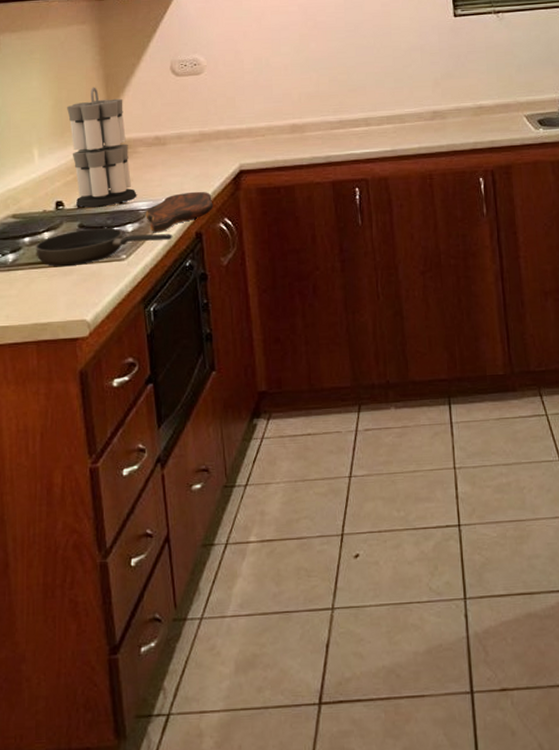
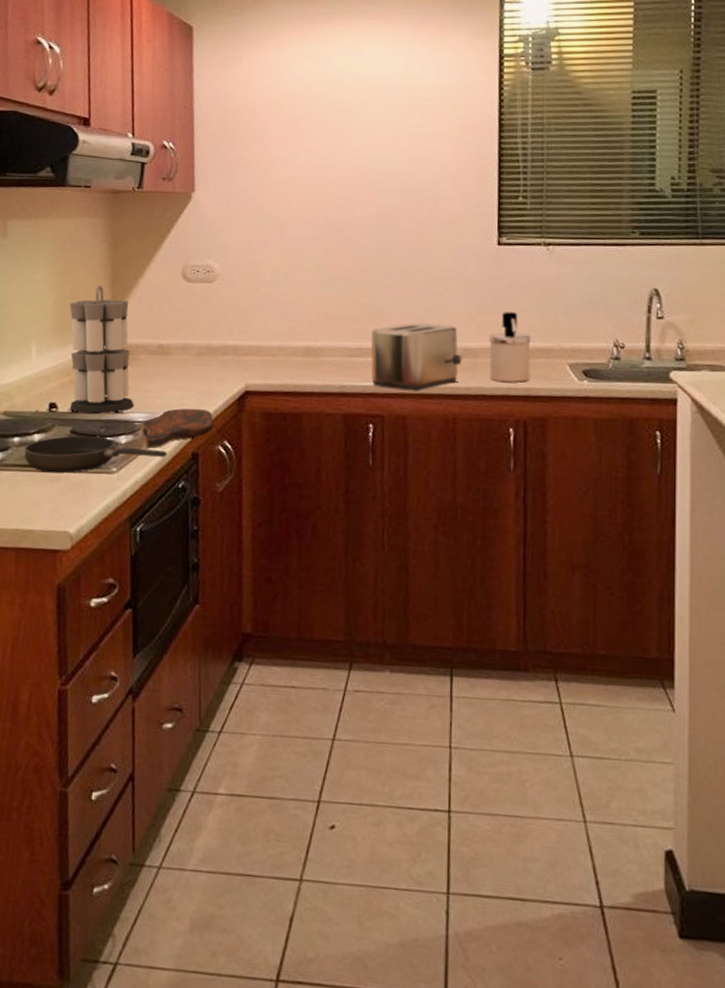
toaster: none [349,92,433,155] -> present [370,323,462,392]
soap dispenser: none [453,75,493,138] -> present [488,312,531,382]

